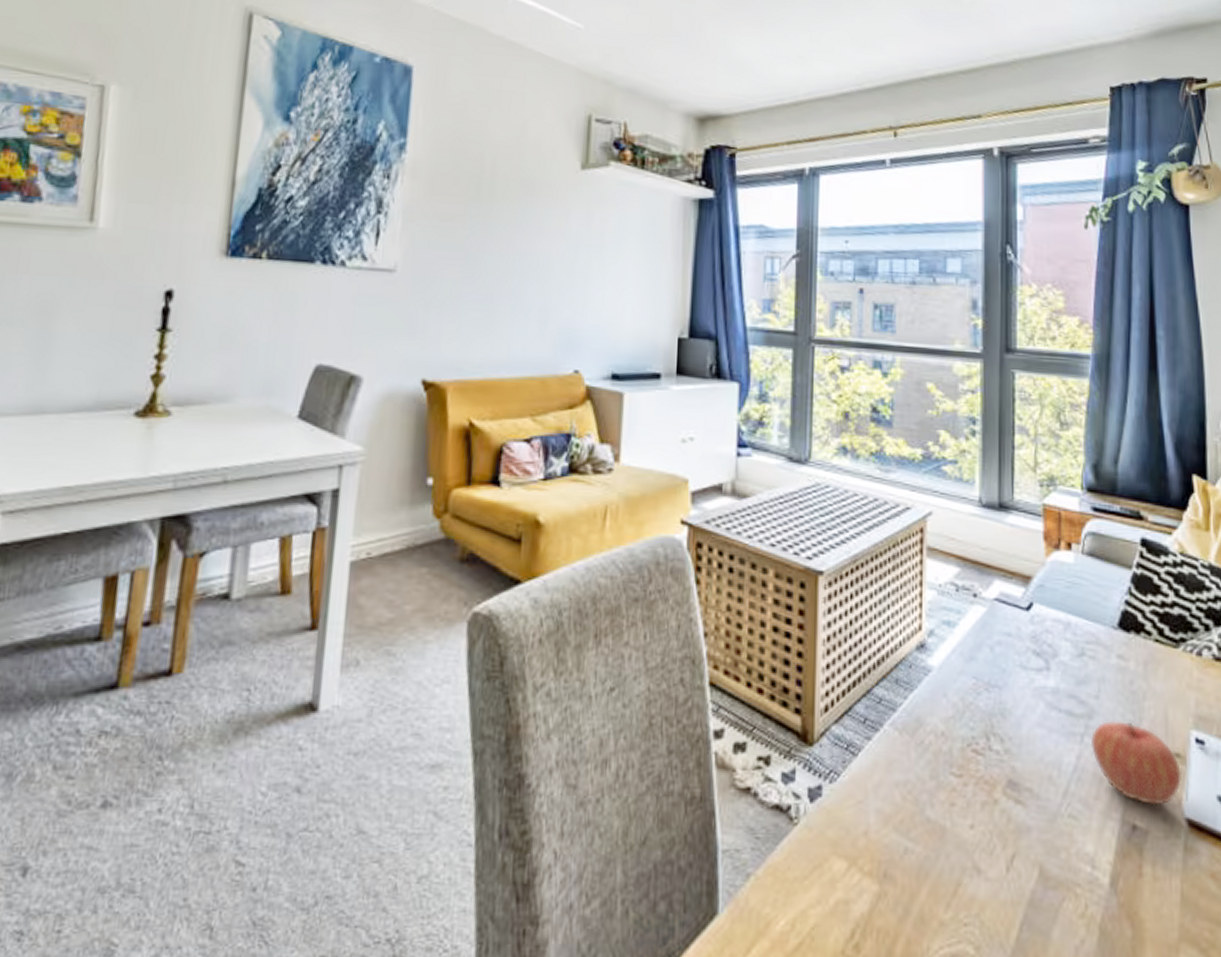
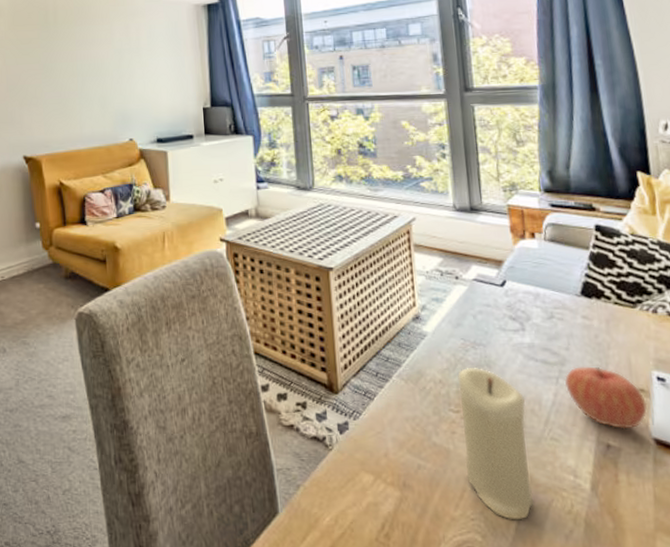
candle: none [963,715,1043,924] -> present [458,367,534,519]

